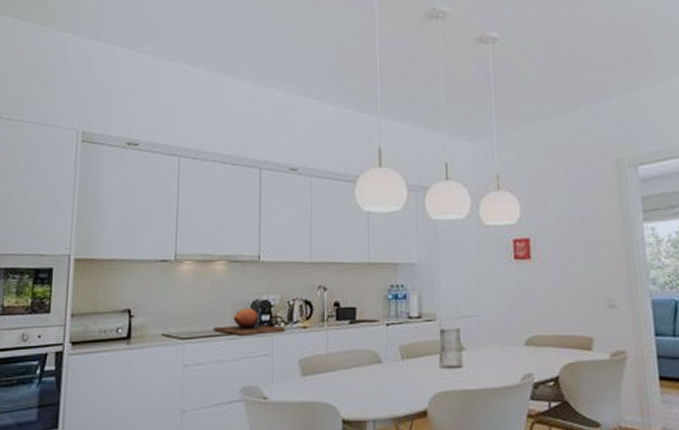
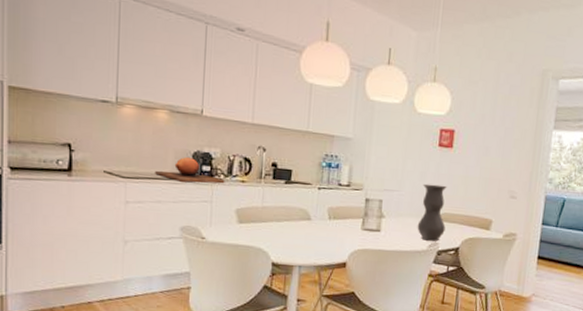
vase: none [503,303,538,372] -> present [417,183,447,241]

